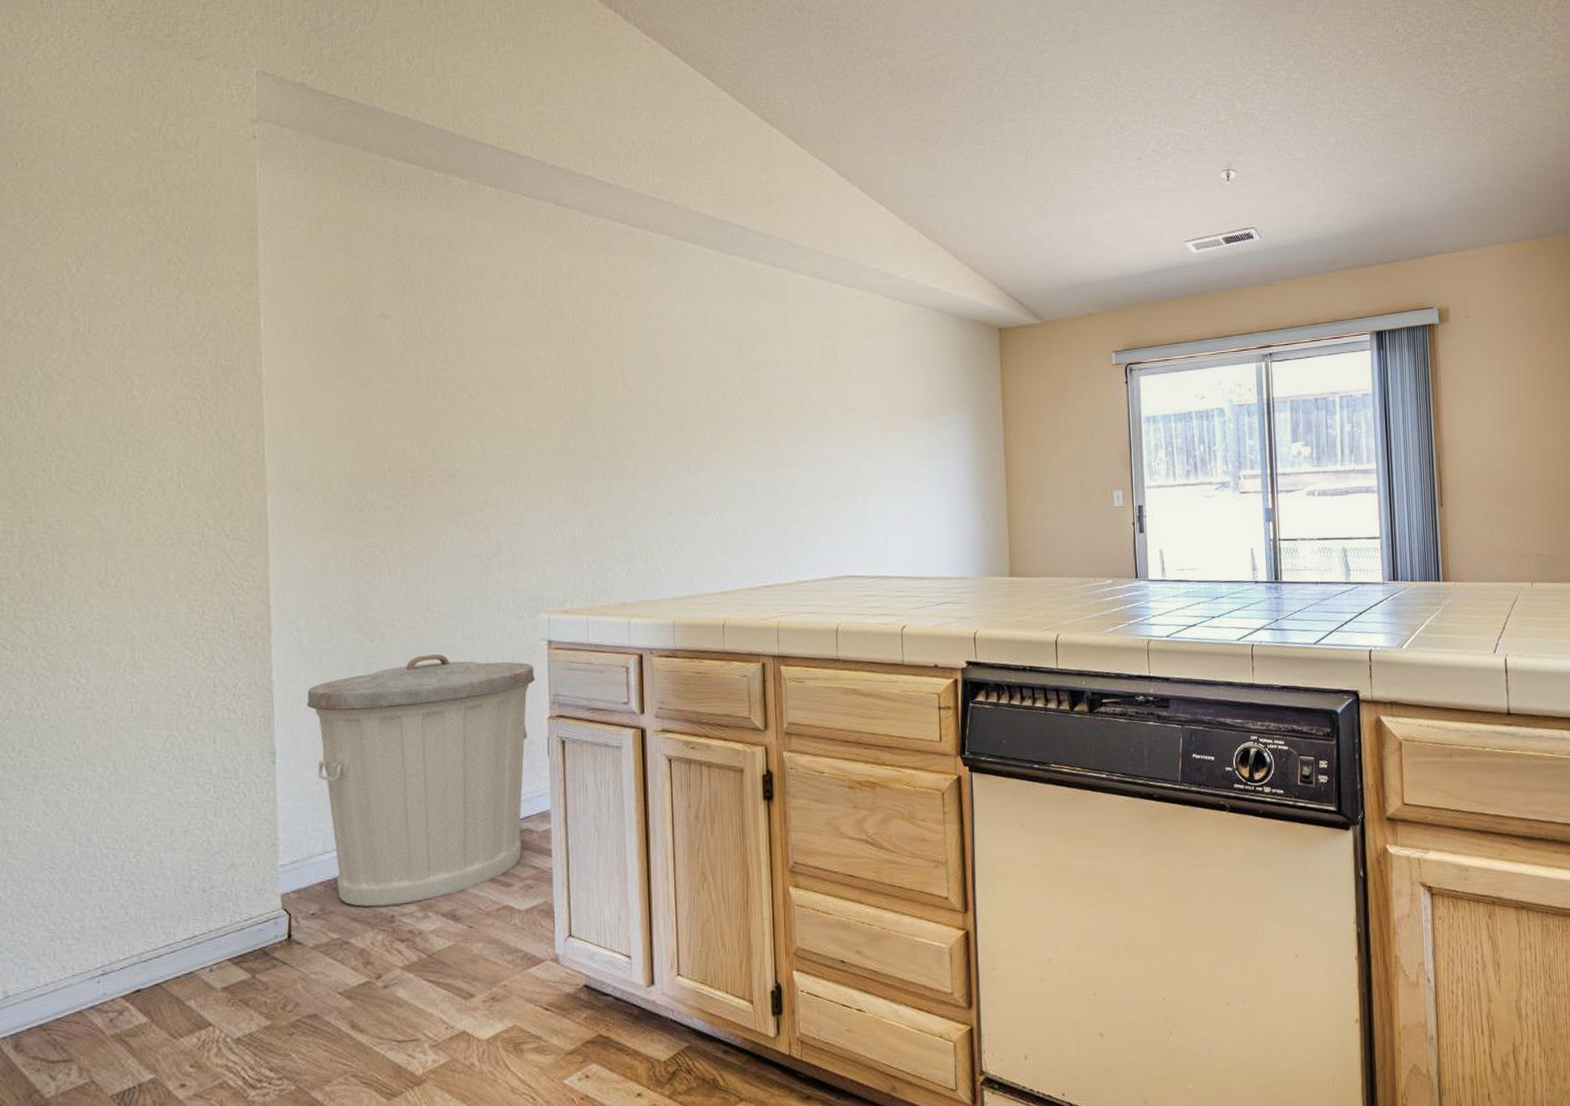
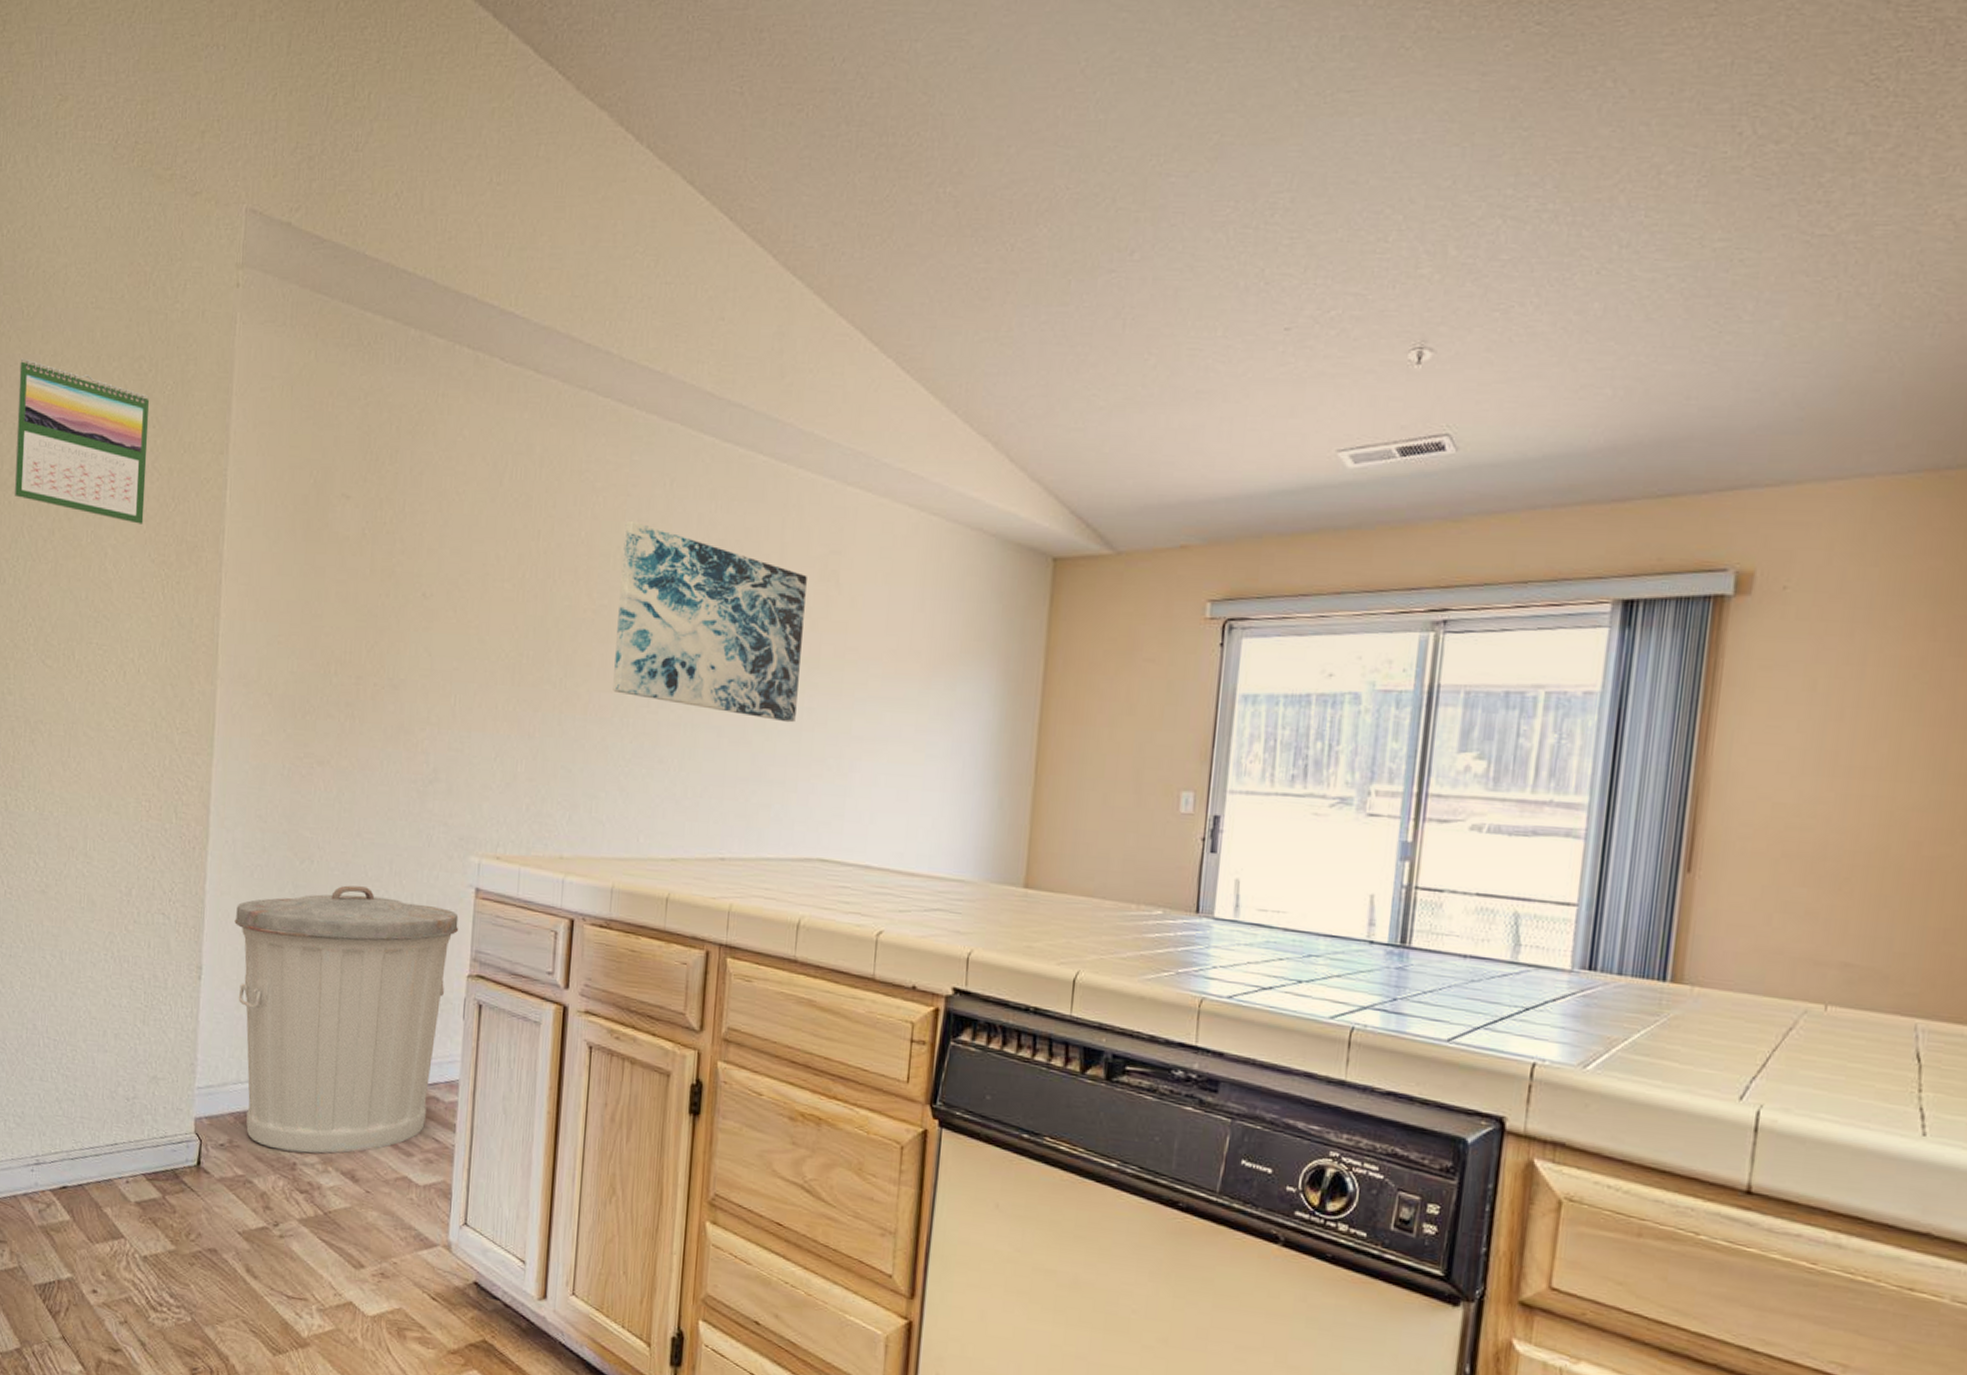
calendar: none [17,207,172,353] -> present [14,358,149,524]
wall art: none [650,321,814,471] -> present [613,520,807,723]

